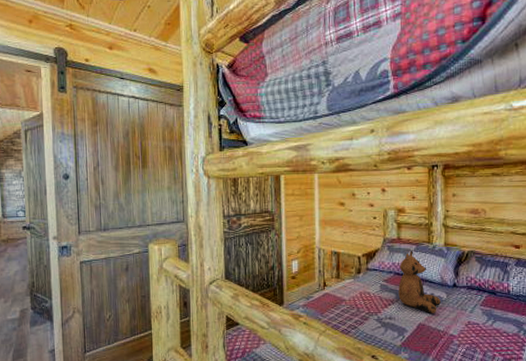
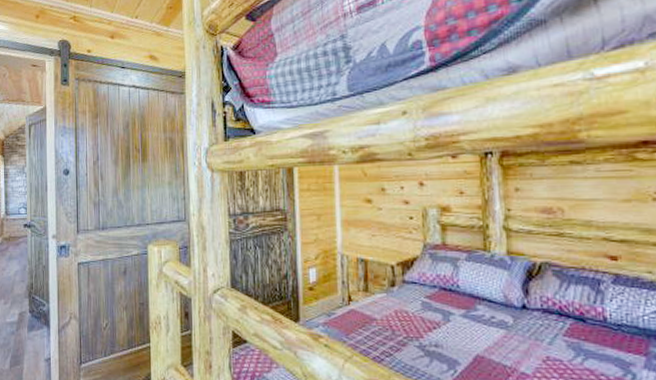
teddy bear: present [398,250,441,314] -> none [445,259,505,344]

